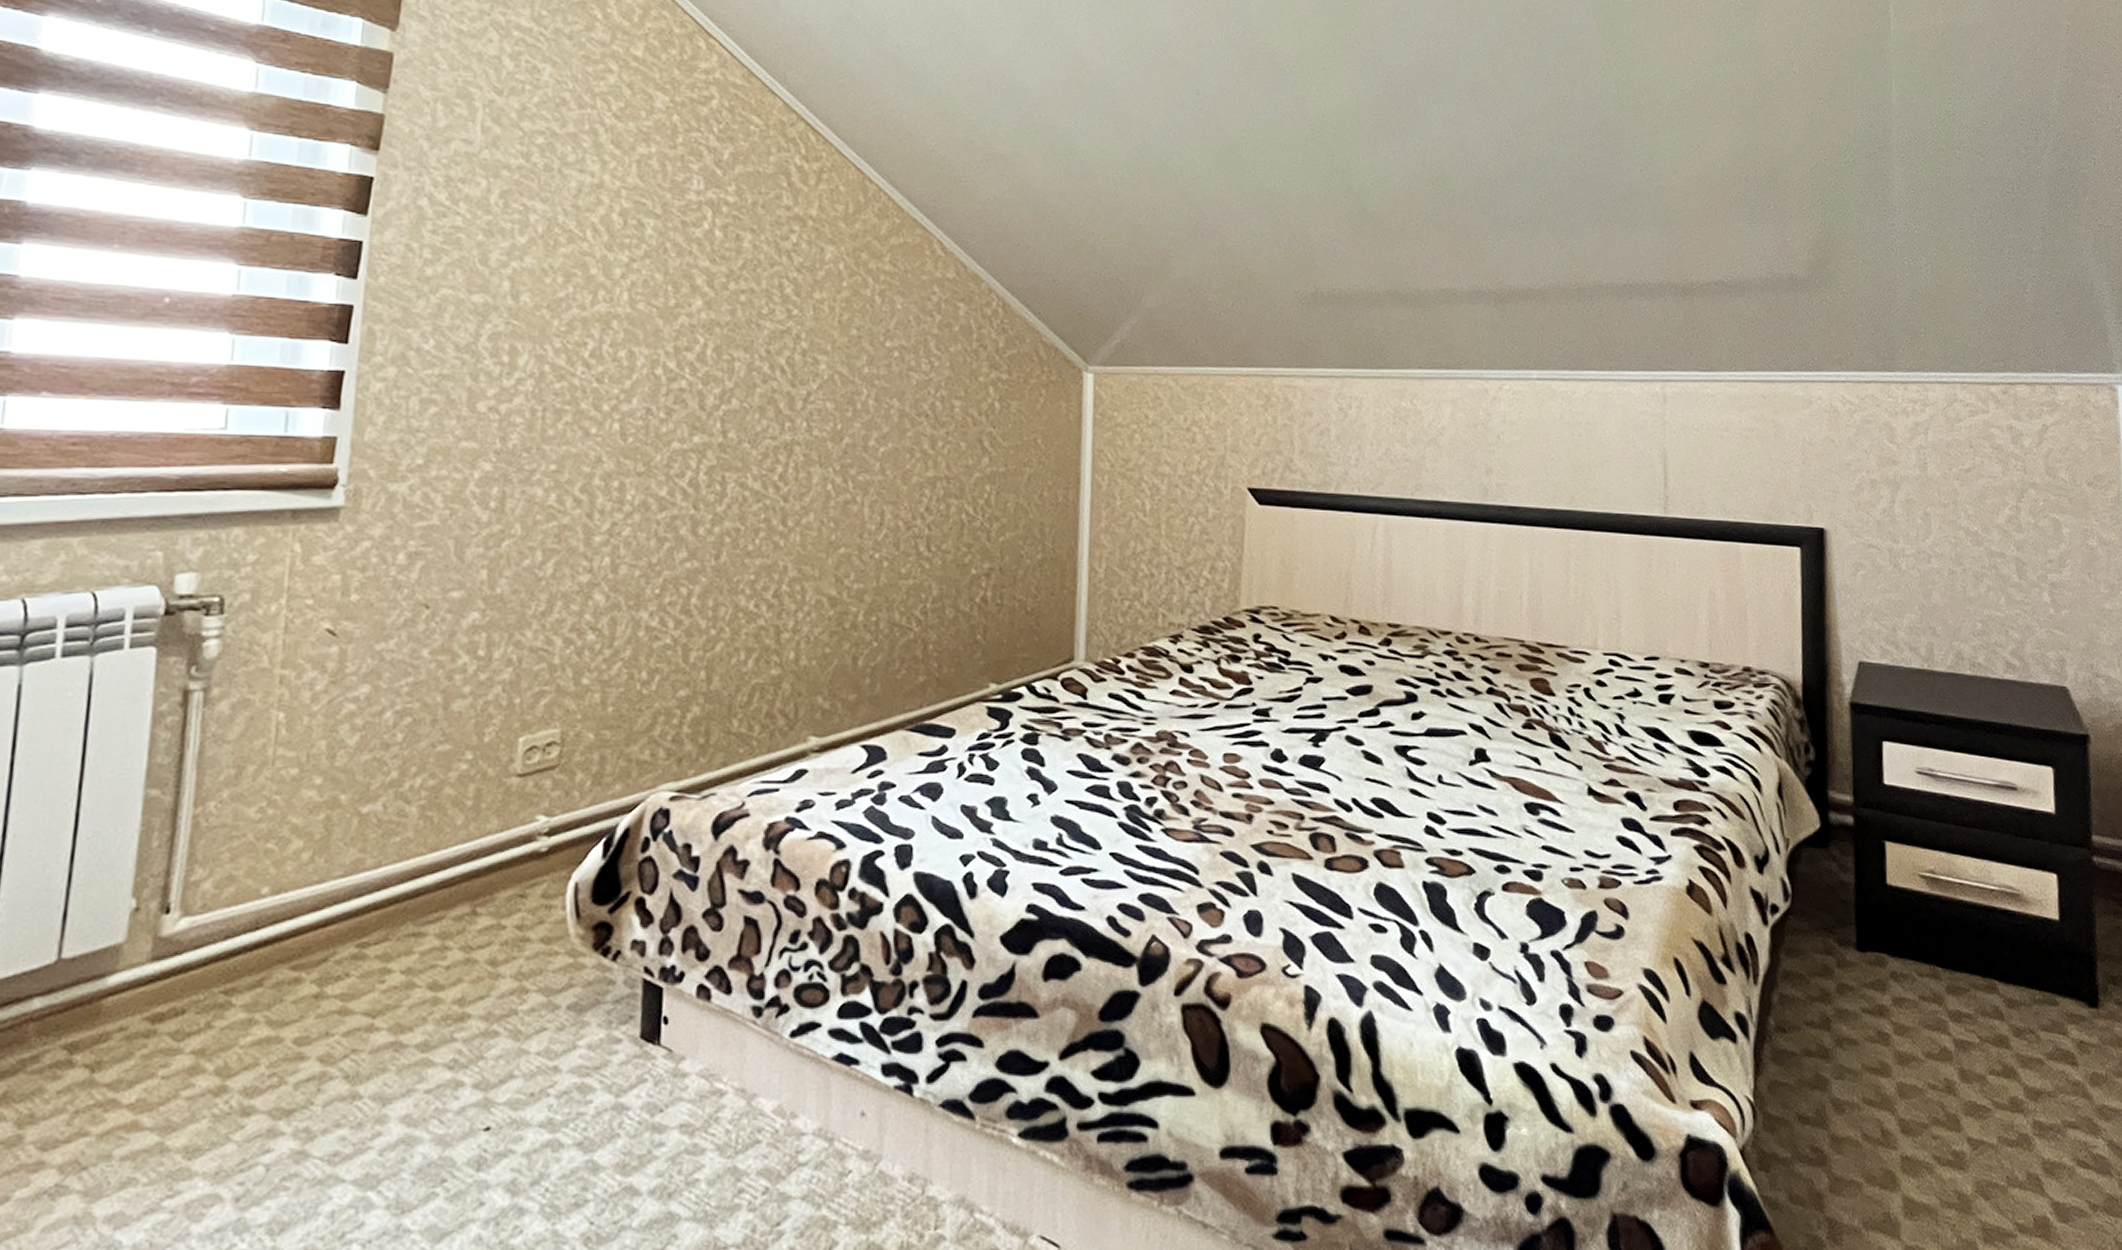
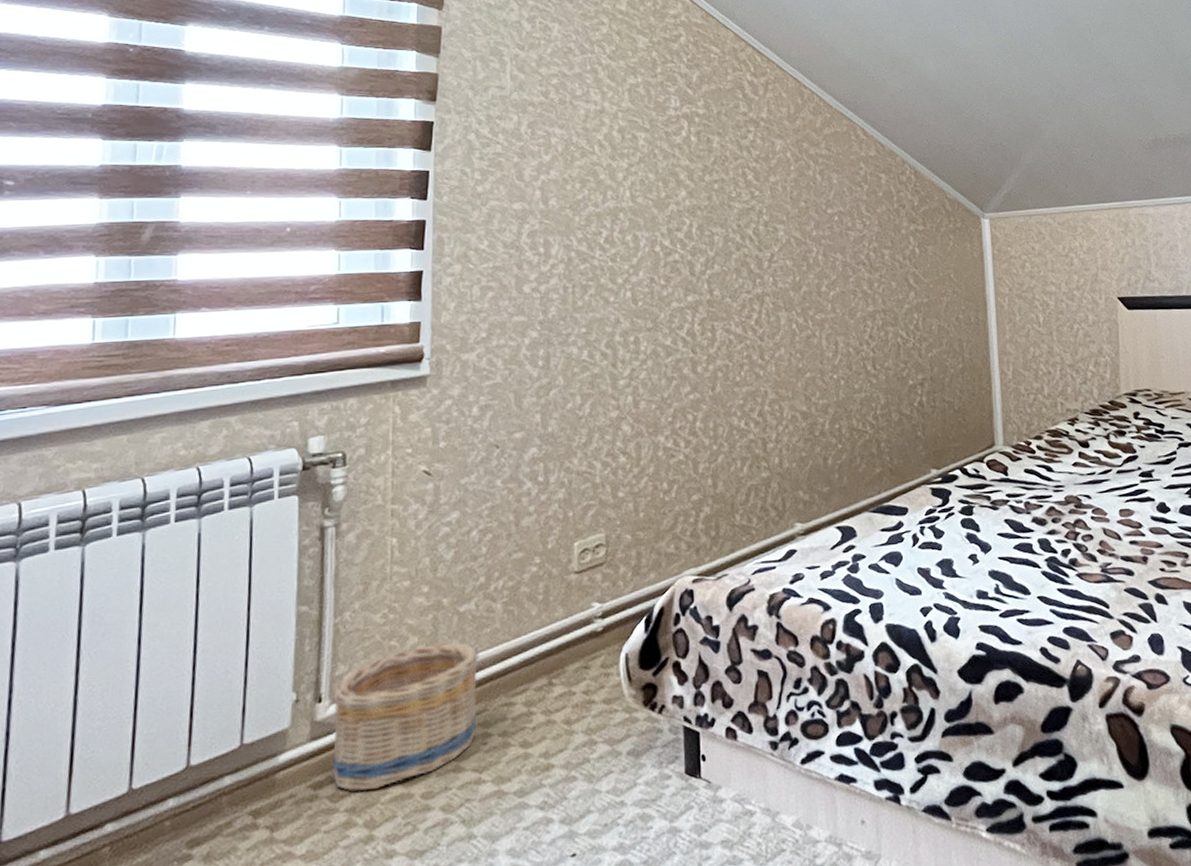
basket: none [178,851,384,1030] -> present [332,642,479,792]

